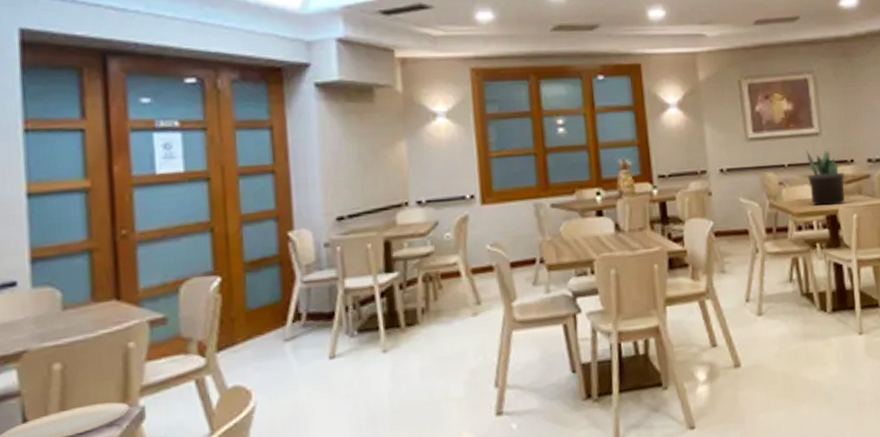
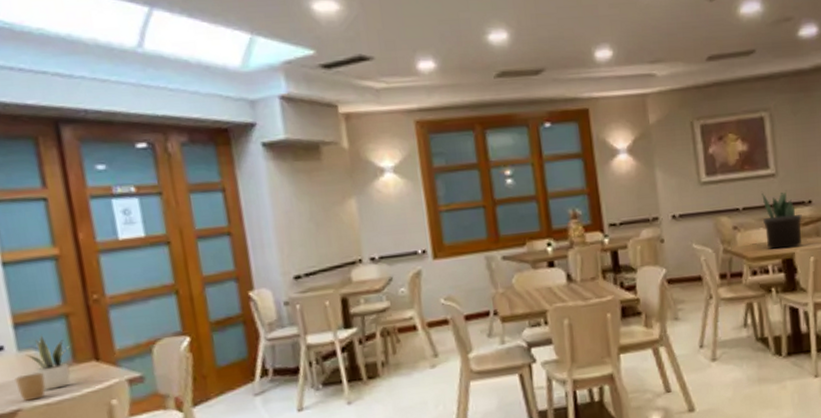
cup: none [24,311,58,343] -> present [14,372,46,402]
potted plant: none [40,271,90,331] -> present [25,335,71,390]

